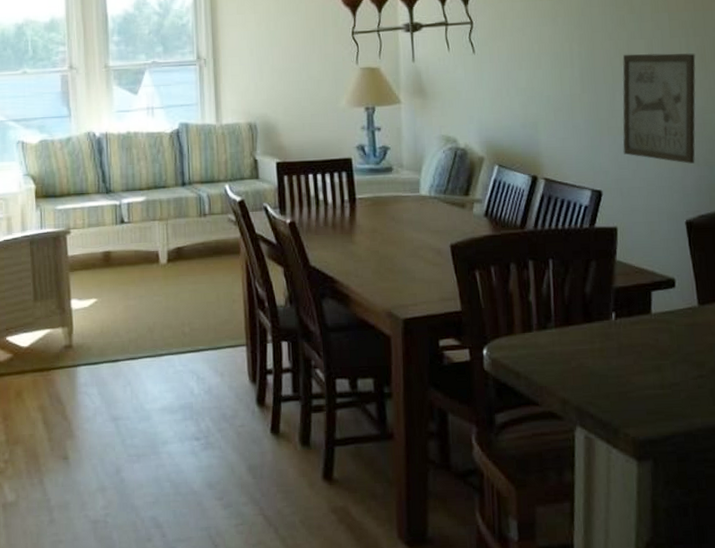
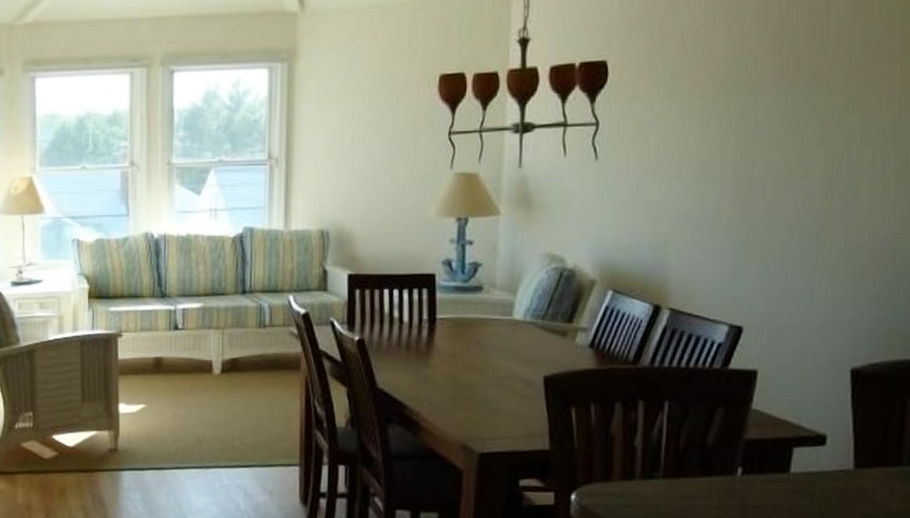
wall art: present [622,52,696,164] -> none [777,165,893,301]

